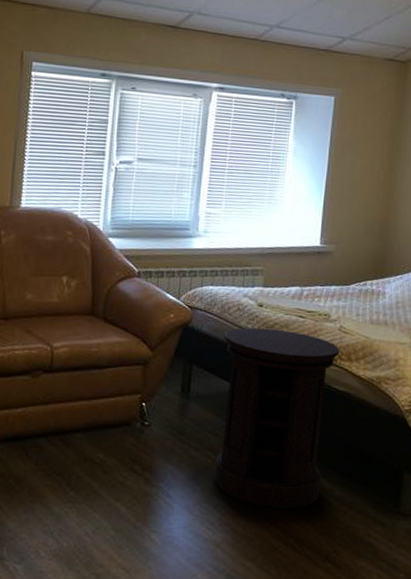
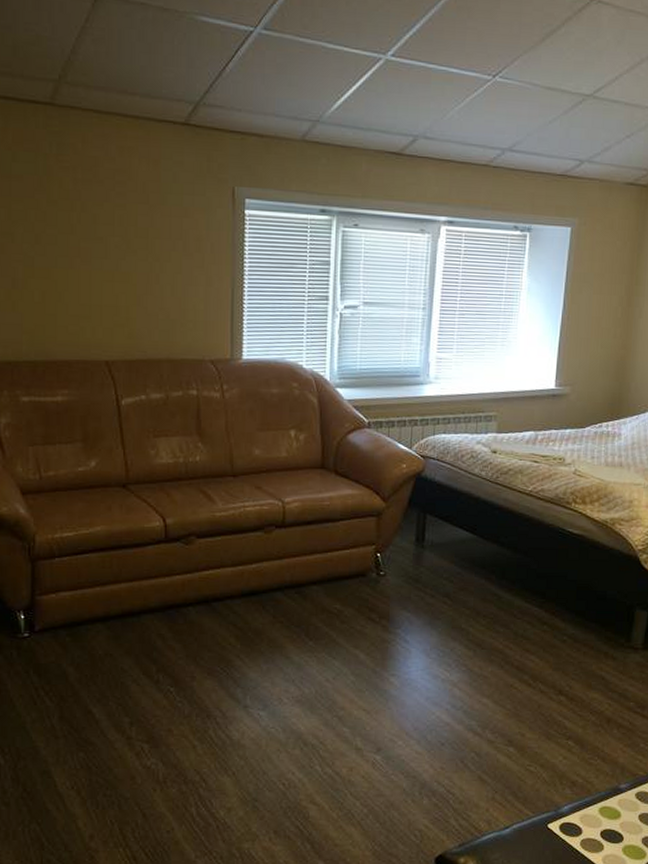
side table: present [214,327,340,509] -> none [450,474,574,648]

